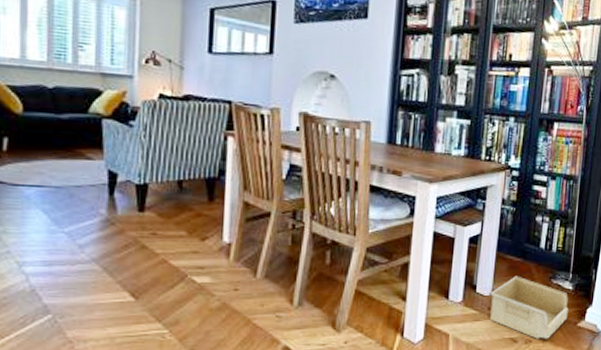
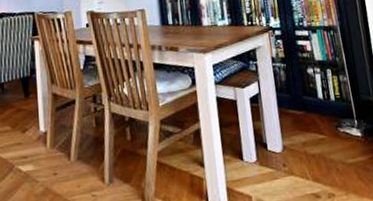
storage bin: present [490,275,569,339] -> none [282,129,365,192]

